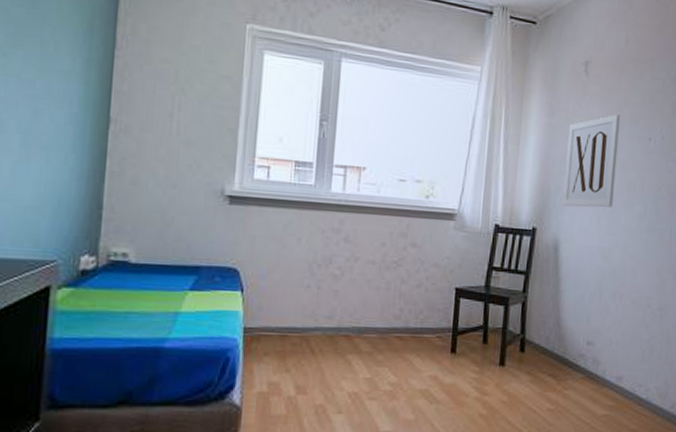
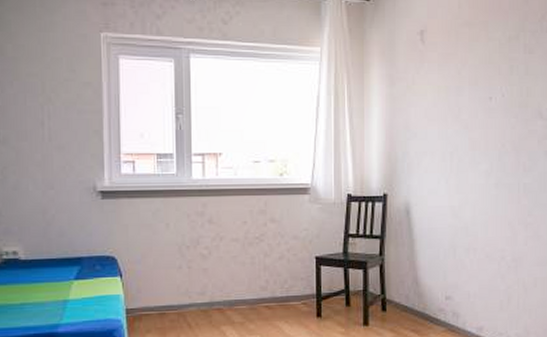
wall art: present [563,114,621,208] -> none [410,77,459,171]

